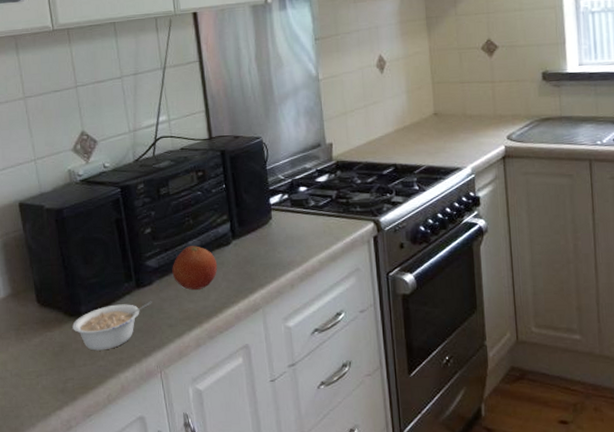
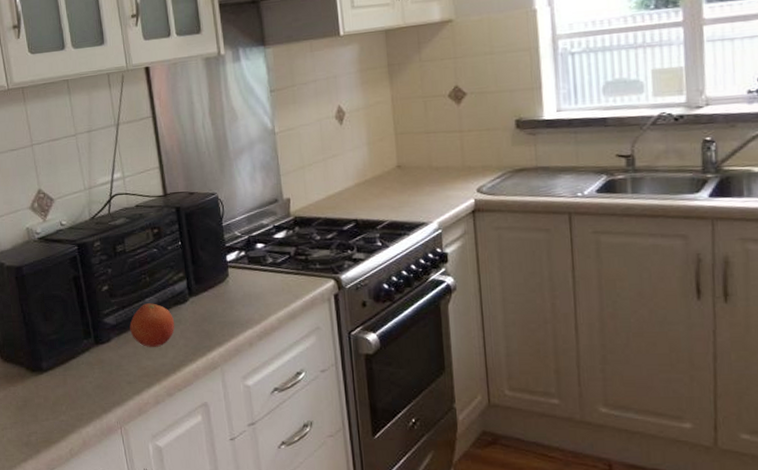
legume: present [72,301,152,351] -> none [34,357,111,406]

